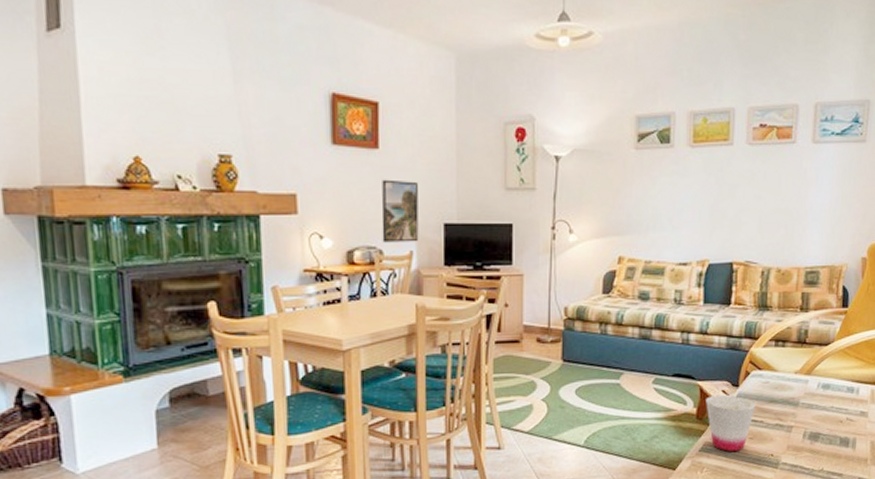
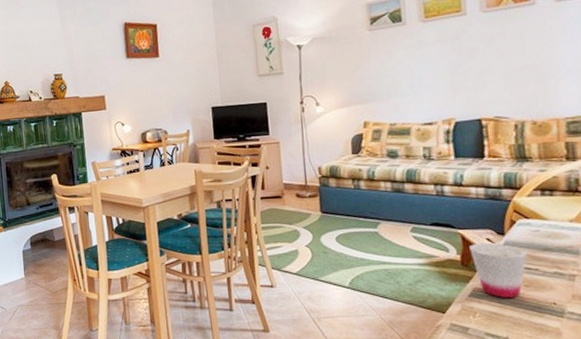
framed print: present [381,179,419,243] -> none [163,77,193,125]

